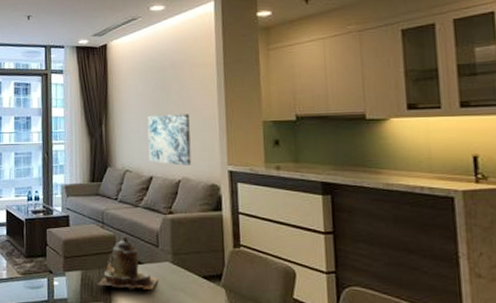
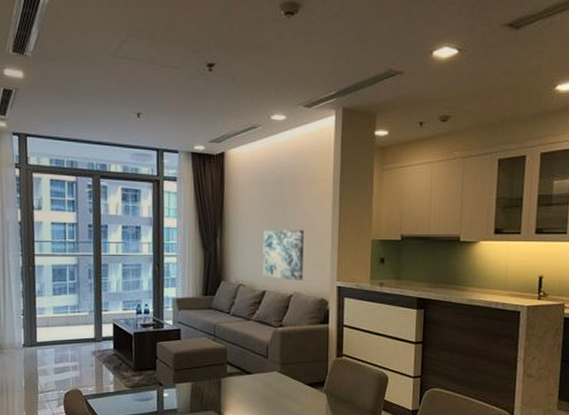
teapot: present [97,236,159,291] -> none [207,348,267,400]

